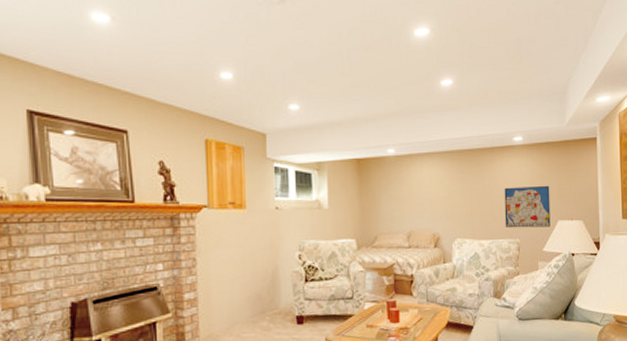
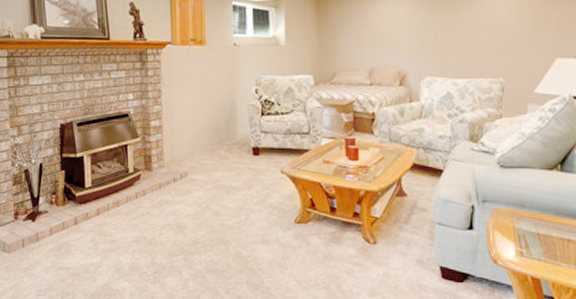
wall art: present [504,185,551,228] -> none [485,18,546,67]

